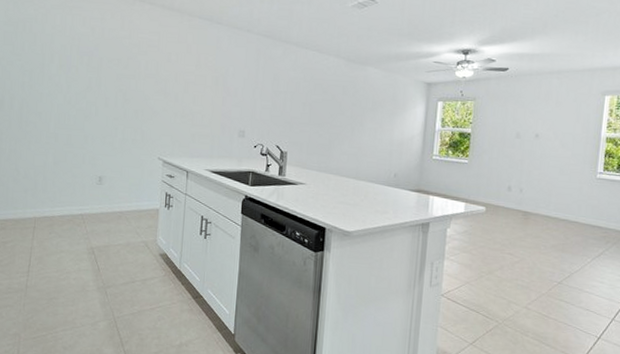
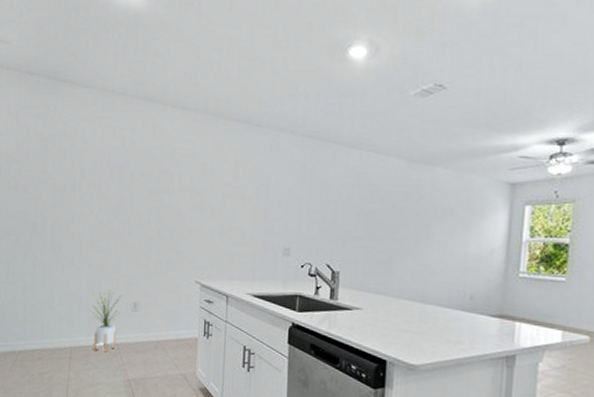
house plant: none [55,165,89,222] -> present [89,290,123,353]

